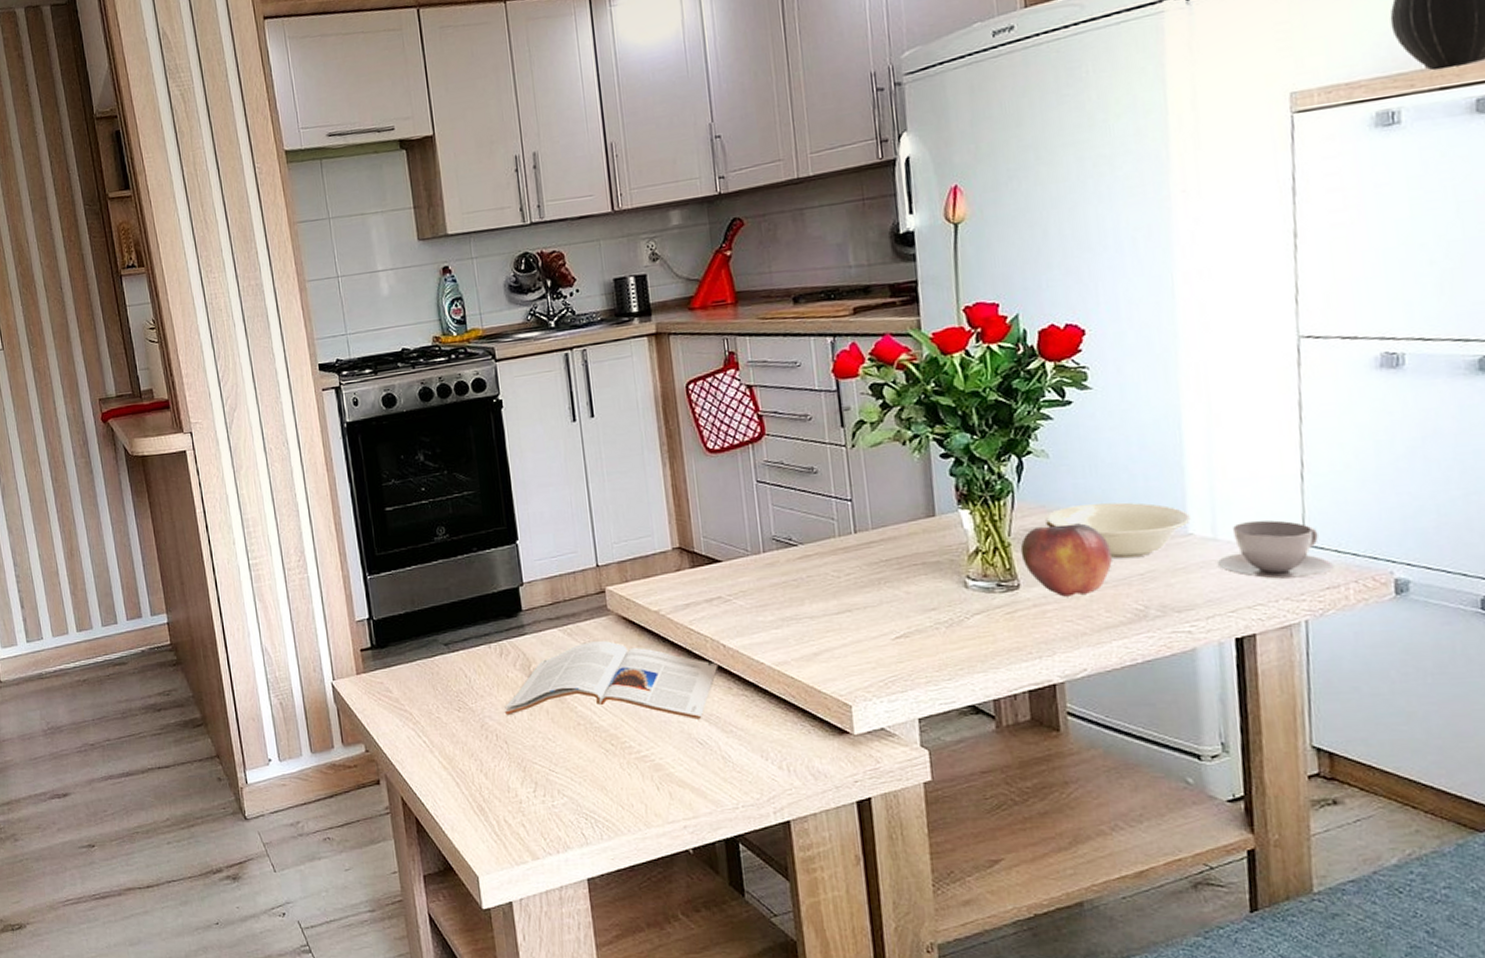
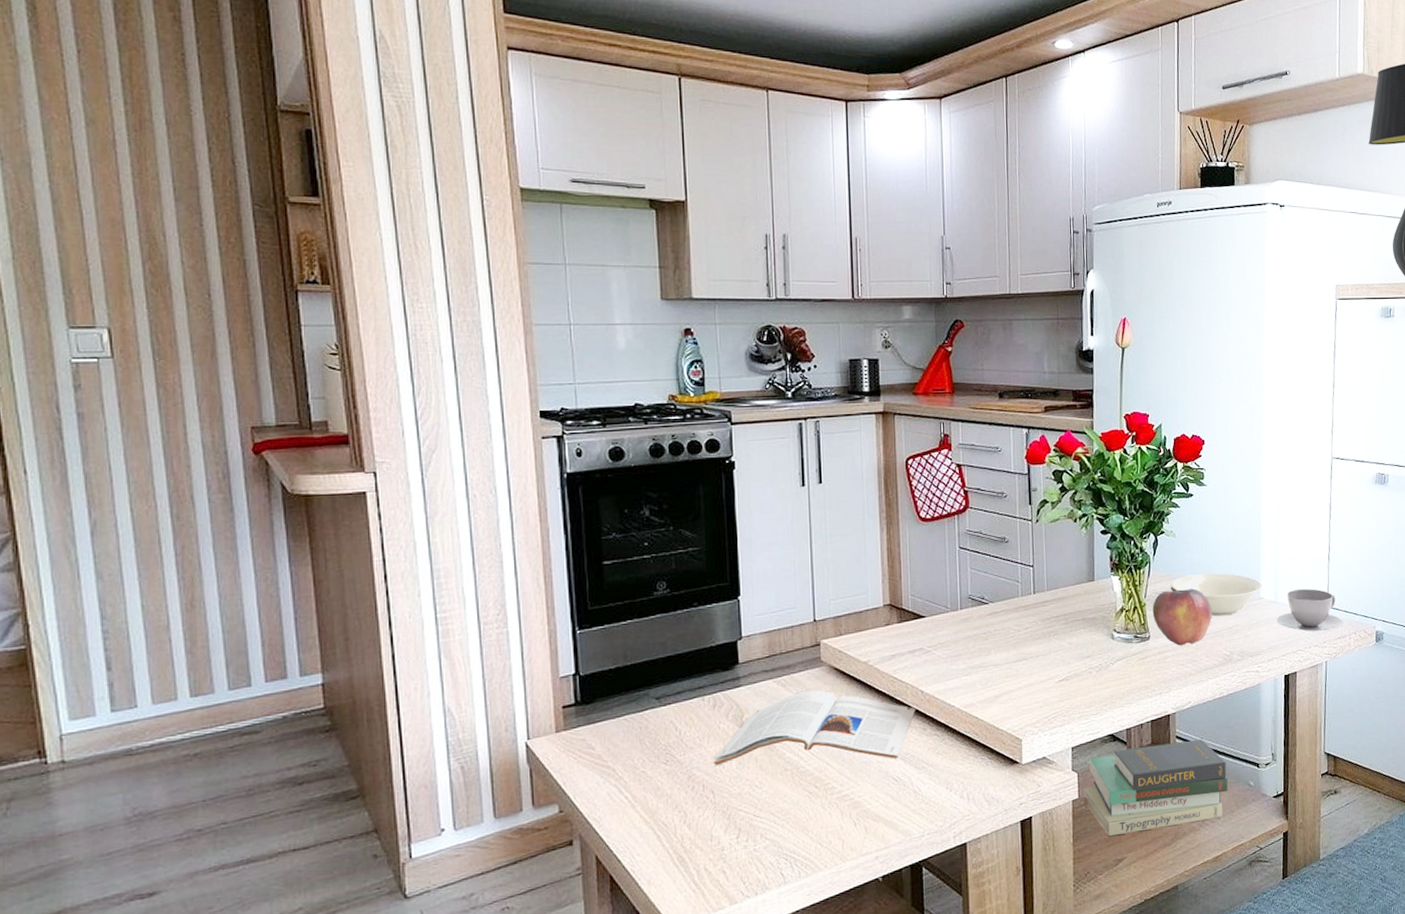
books: none [936,717,1153,831] -> present [1082,739,1228,837]

